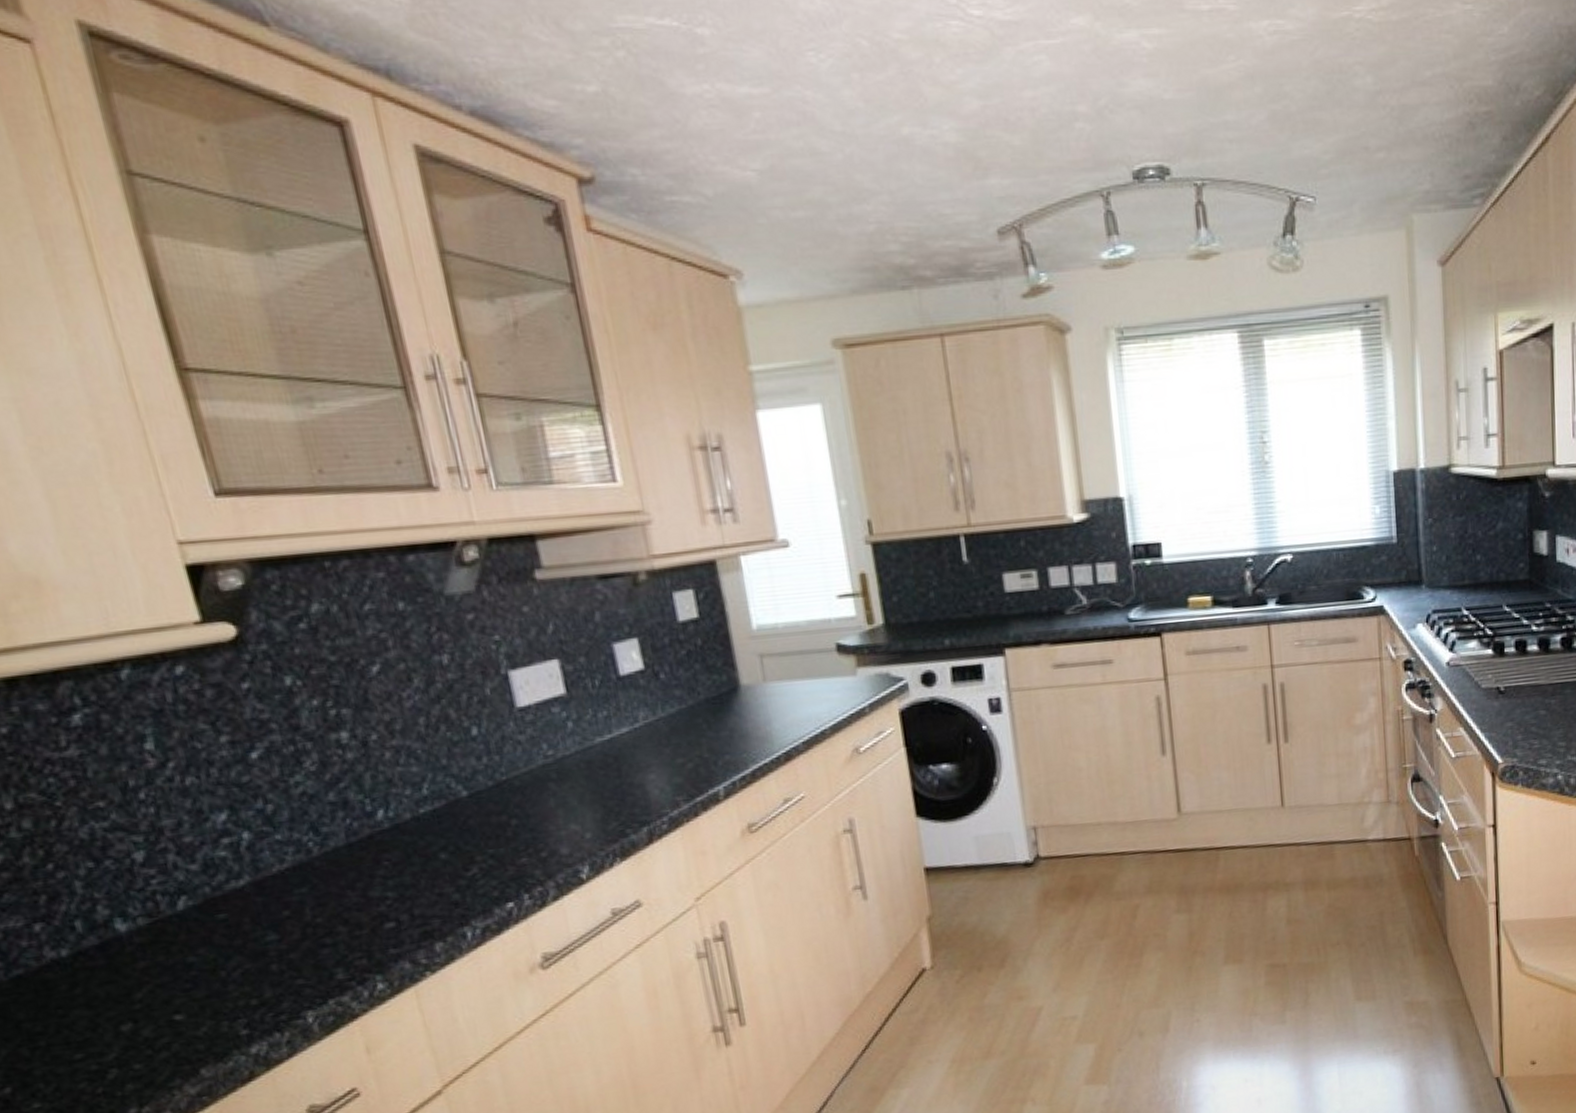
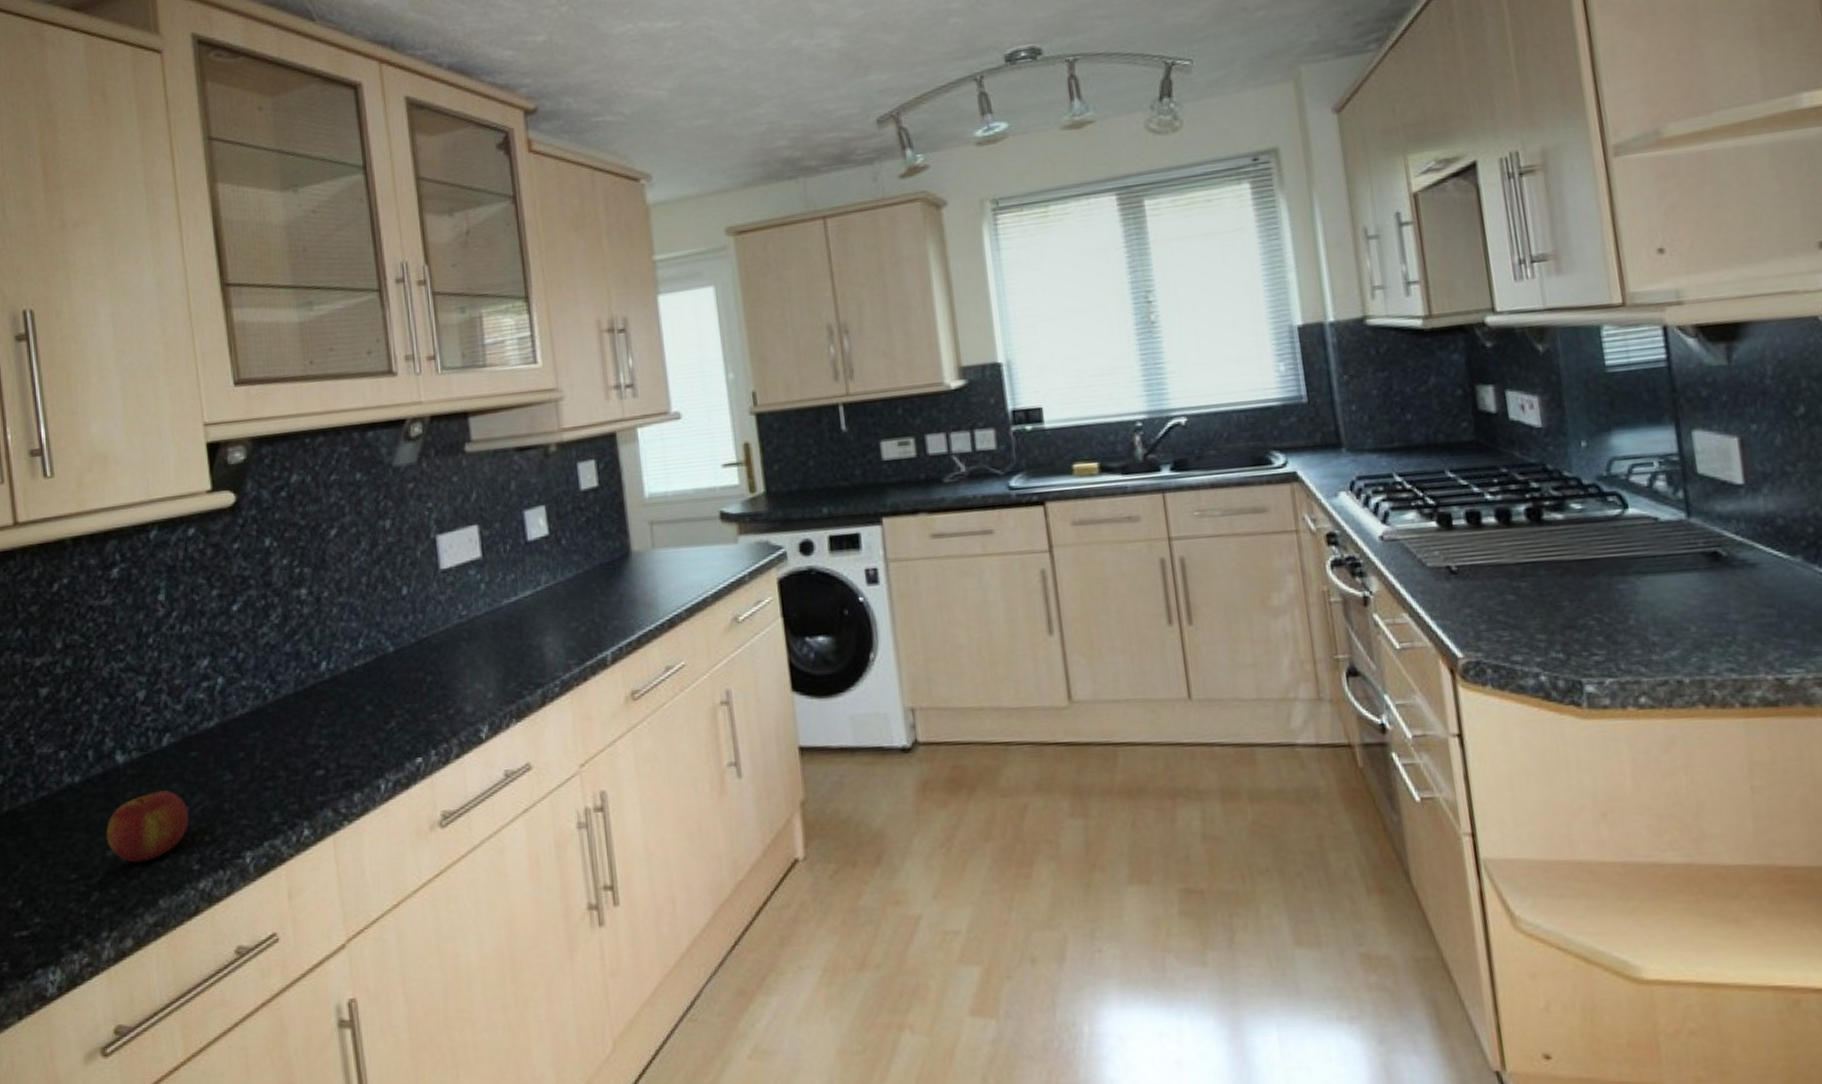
apple: none [115,956,227,1035] -> present [106,790,189,863]

